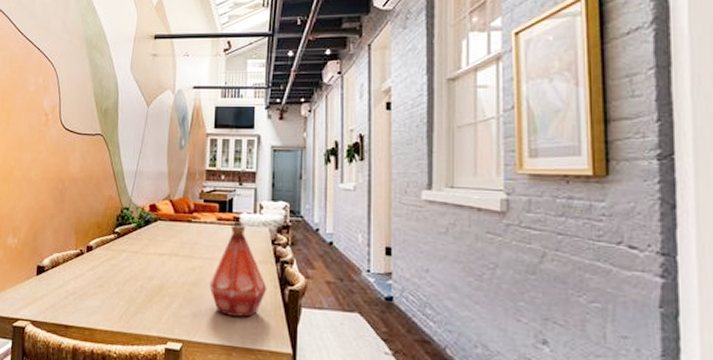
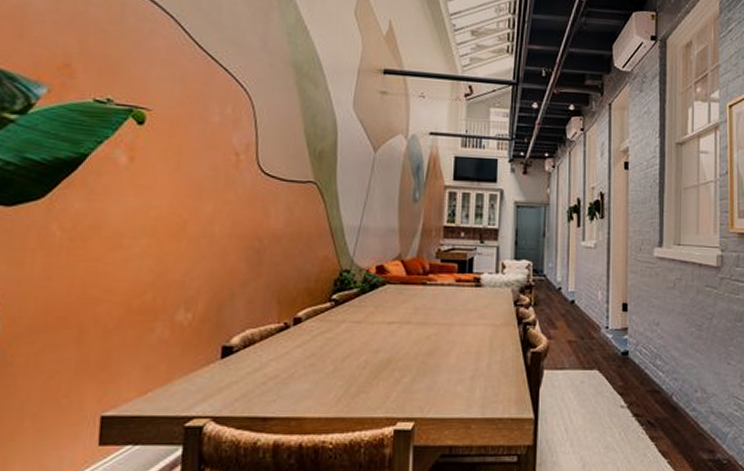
bottle: present [209,224,267,317] -> none [446,286,509,387]

